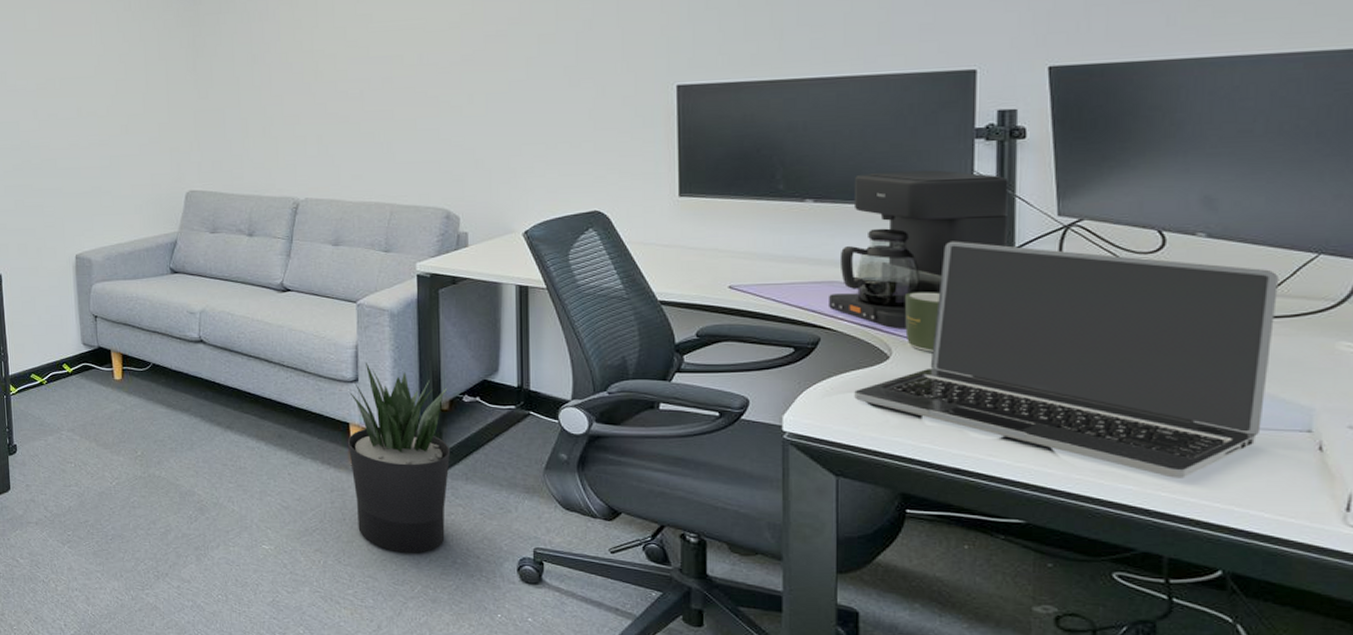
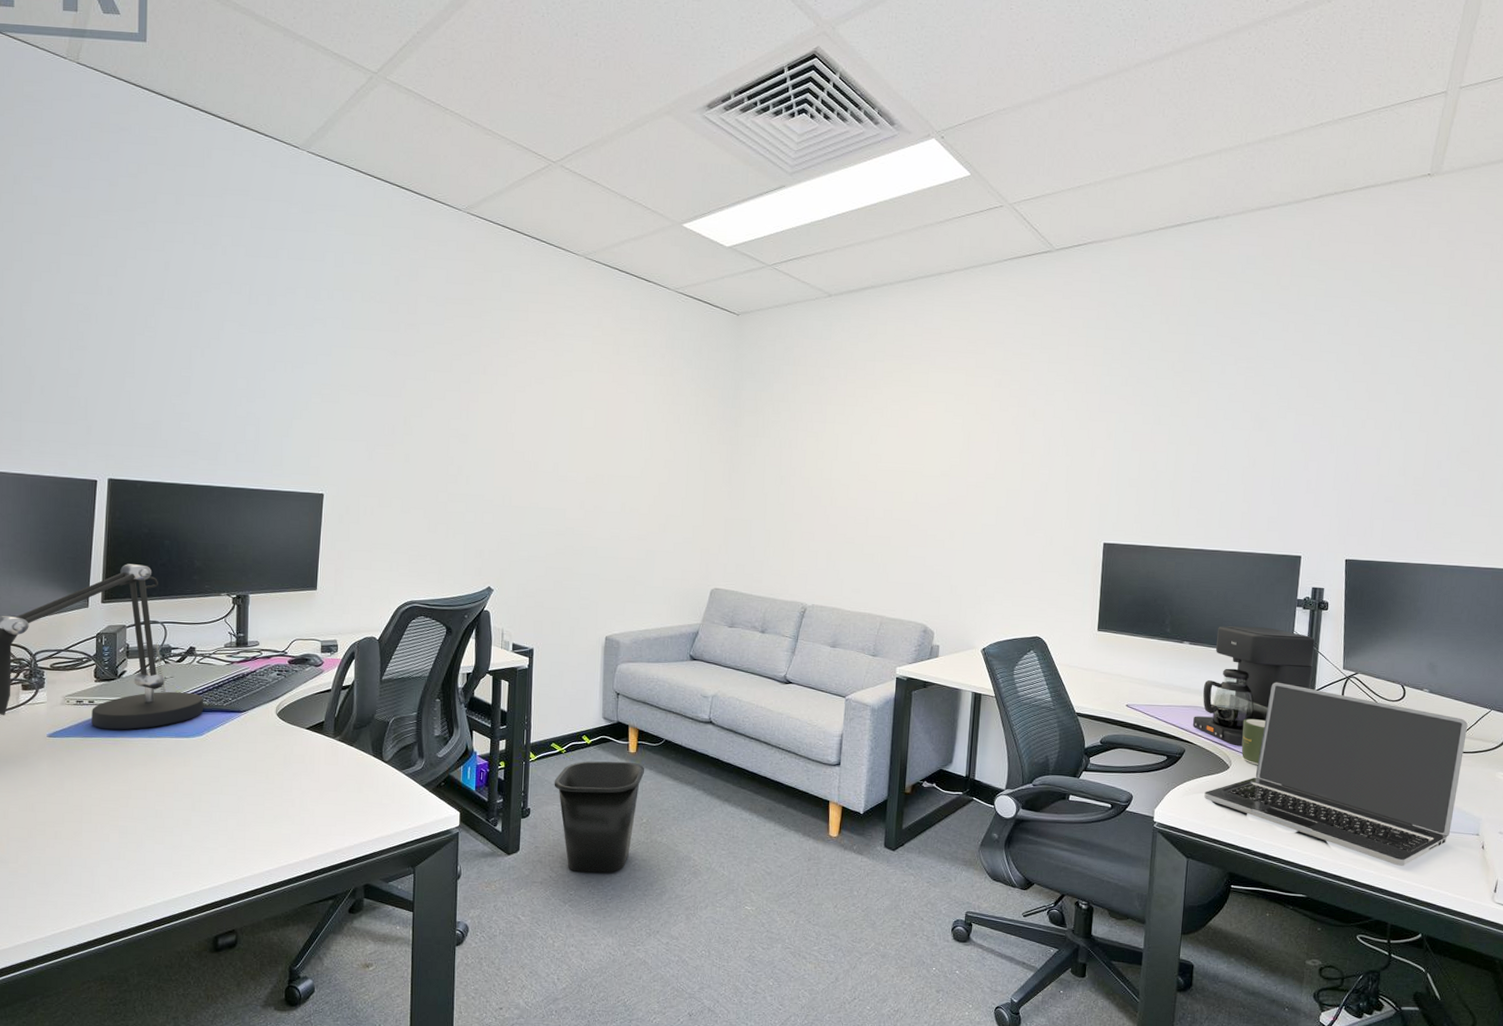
waste bin: none [38,390,134,511] -> present [554,761,645,873]
planter: present [348,362,450,553] -> none [826,749,911,915]

